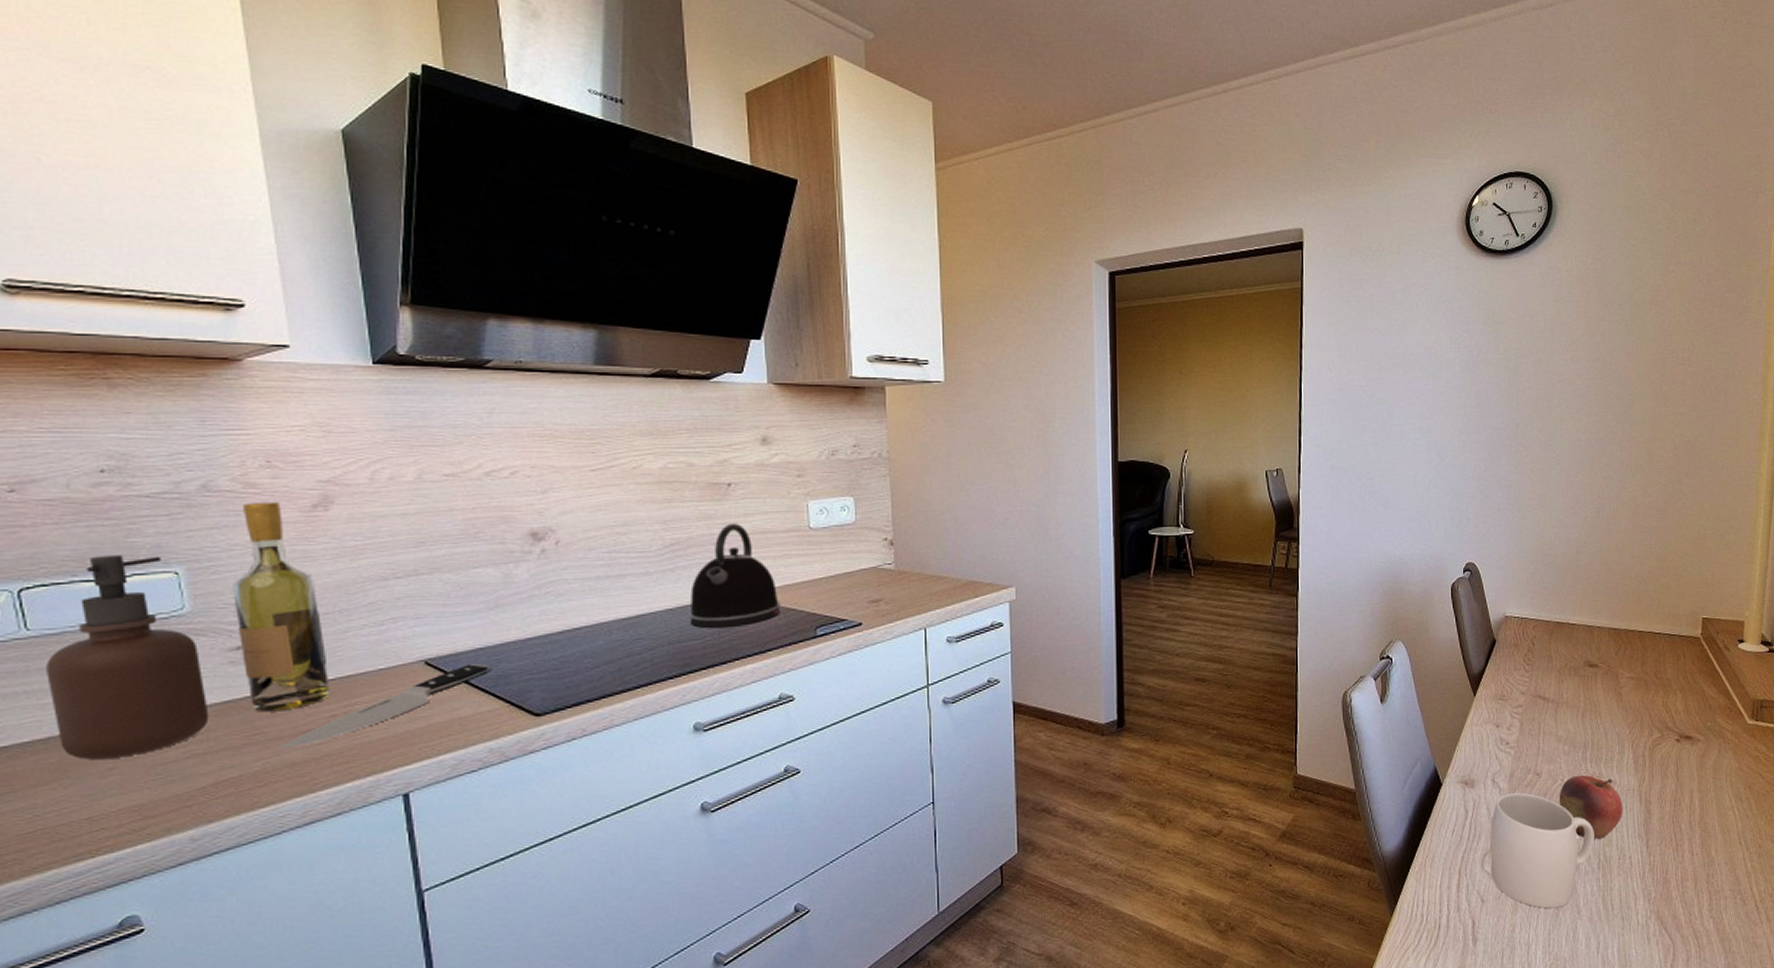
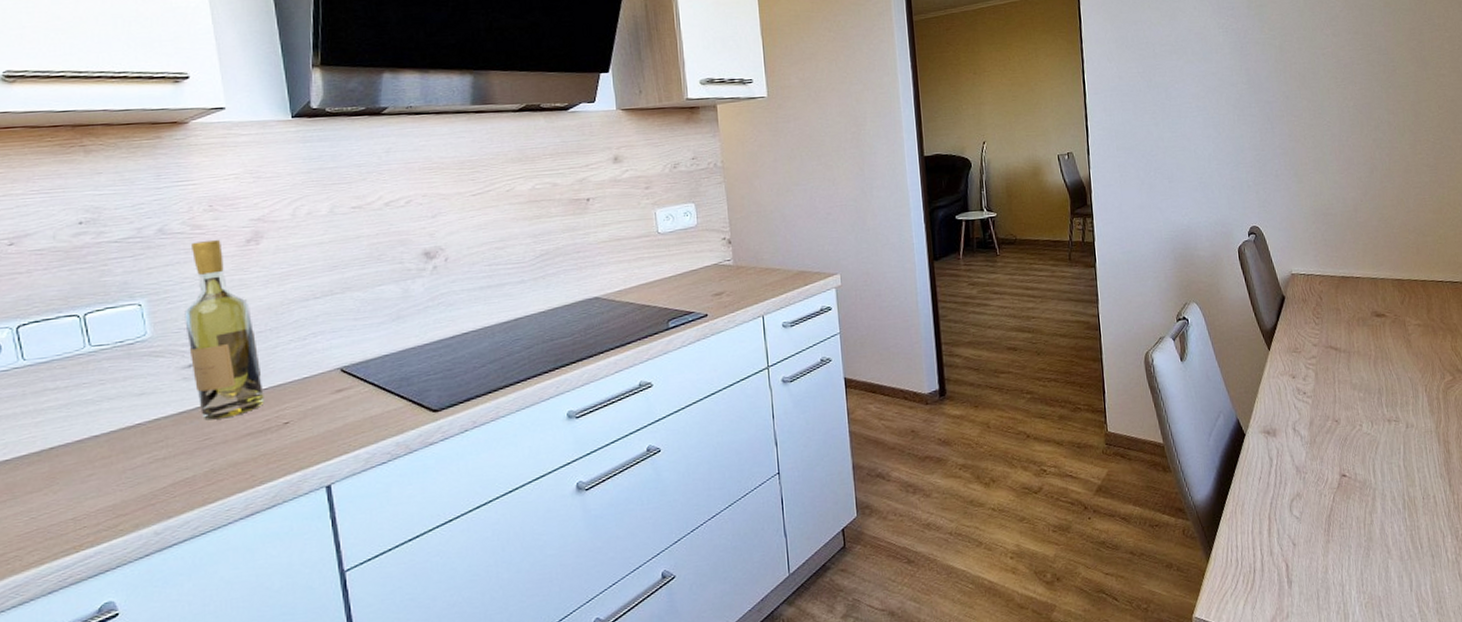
soap dispenser: present [46,555,209,761] -> none [39,291,168,469]
kitchen knife: present [279,664,492,749] -> none [224,369,396,451]
kettle: present [688,522,781,629] -> none [558,232,637,328]
mug: present [1490,792,1594,909] -> none [1295,439,1398,550]
fruit: present [1559,774,1623,840] -> none [1358,419,1423,481]

